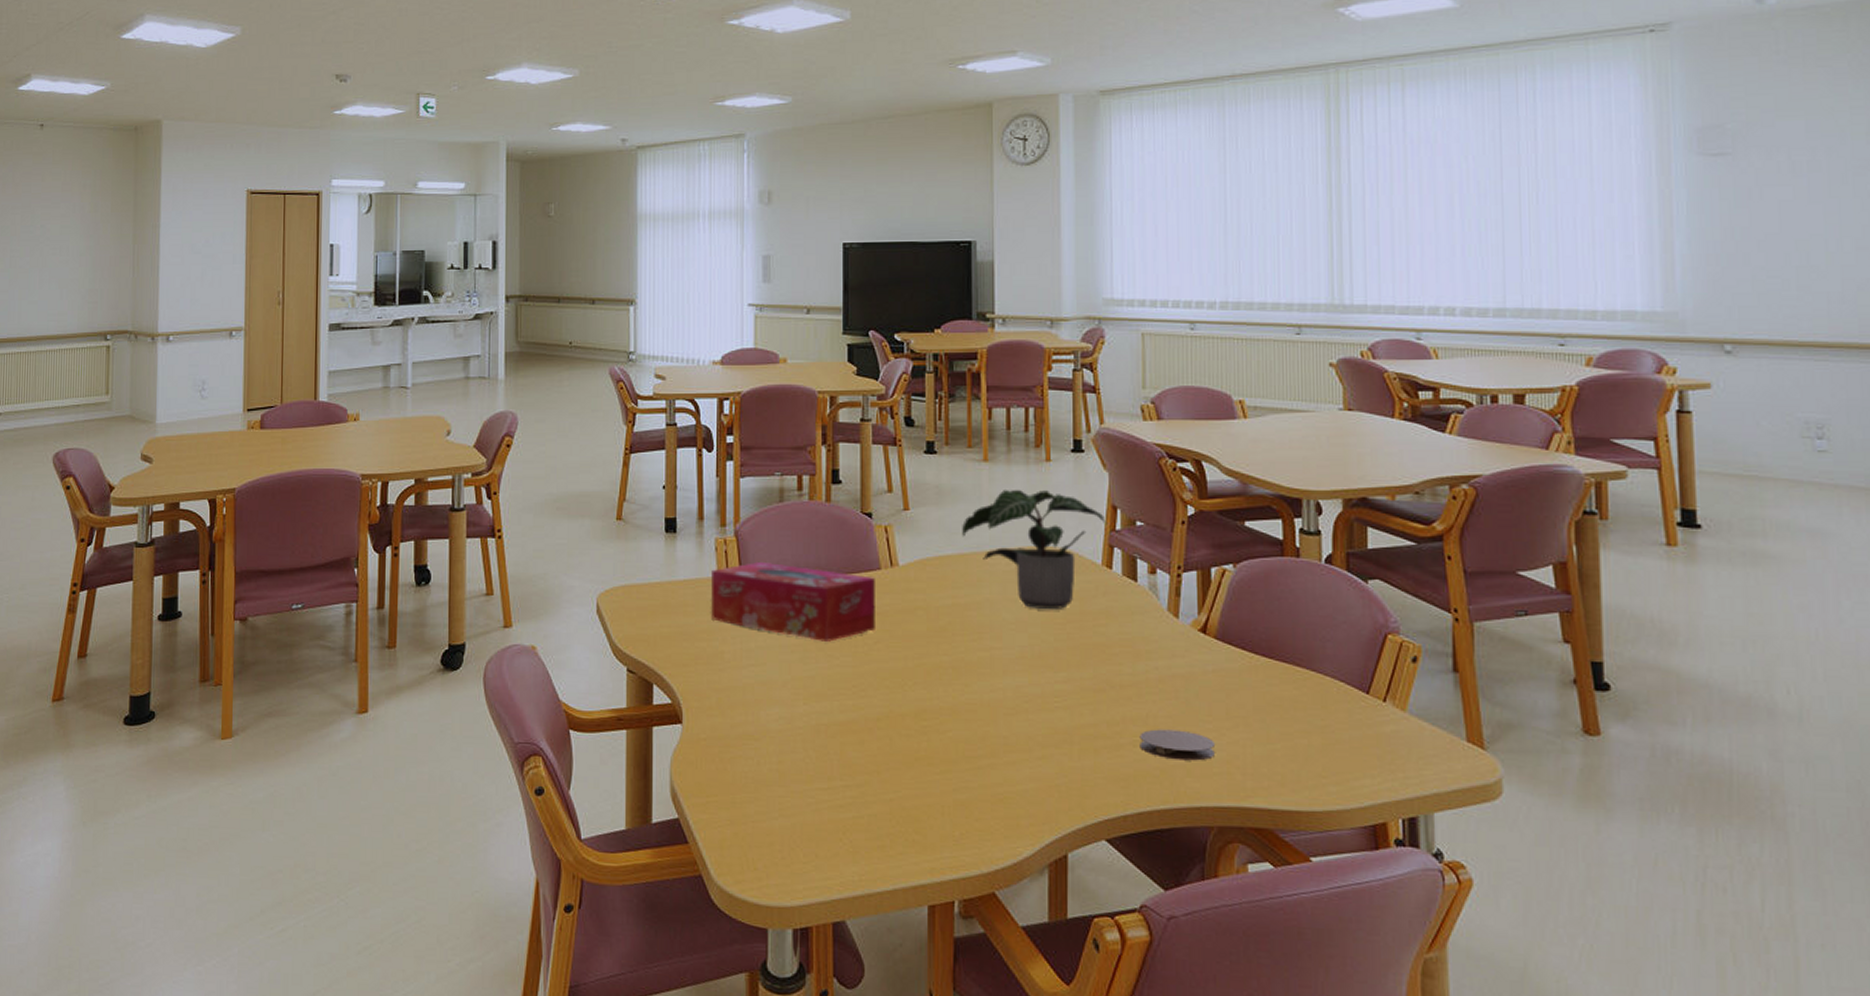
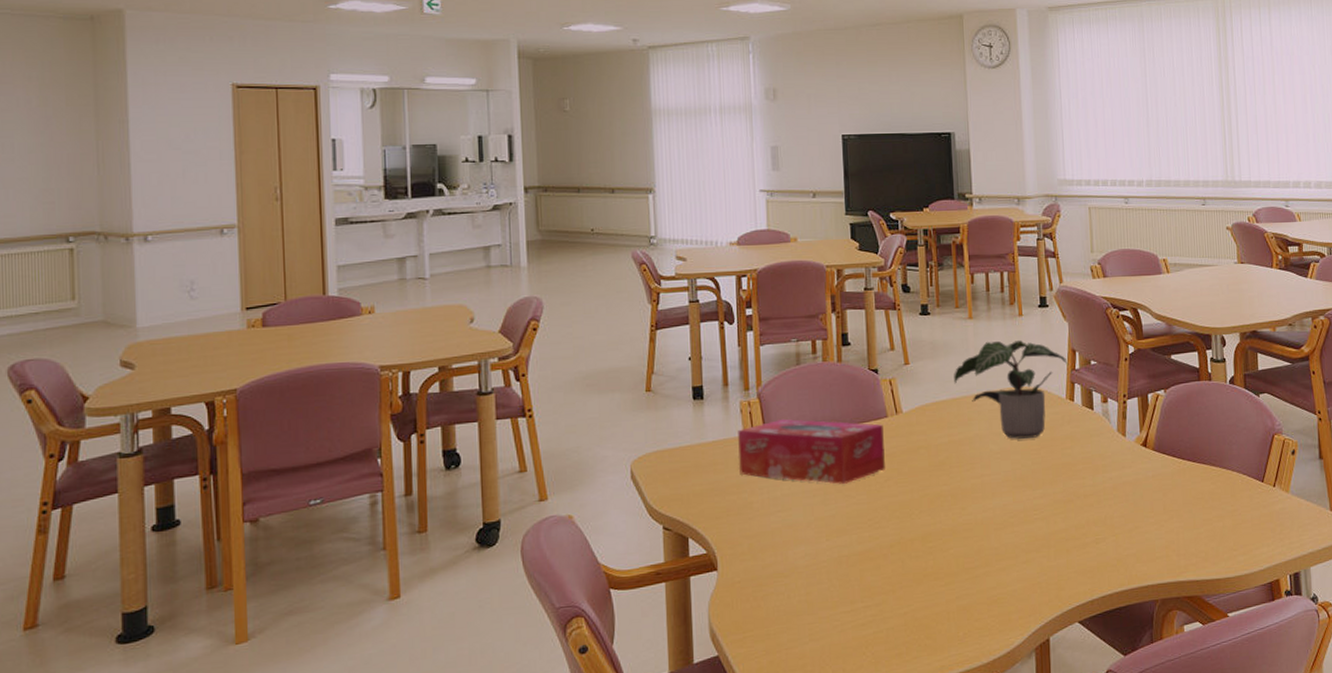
coaster: present [1139,729,1215,761] -> none [1100,526,1157,551]

